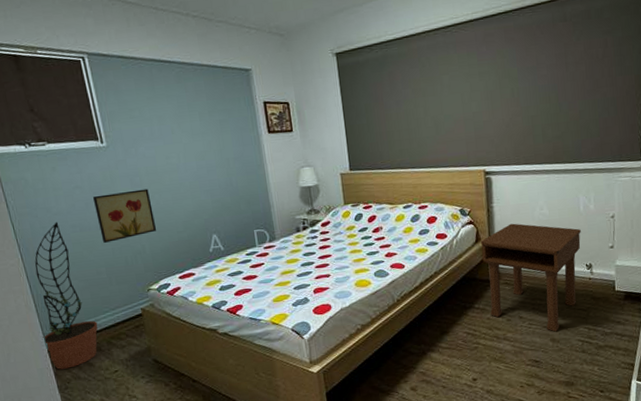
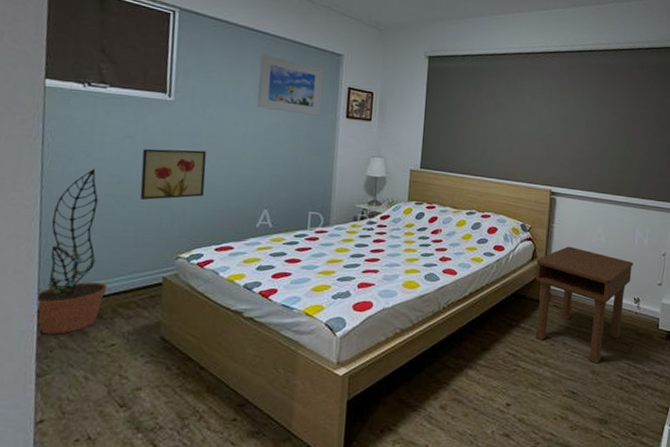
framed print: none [173,83,243,139] -> present [256,54,323,116]

